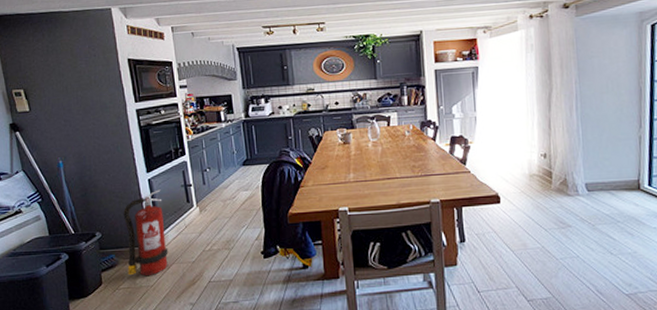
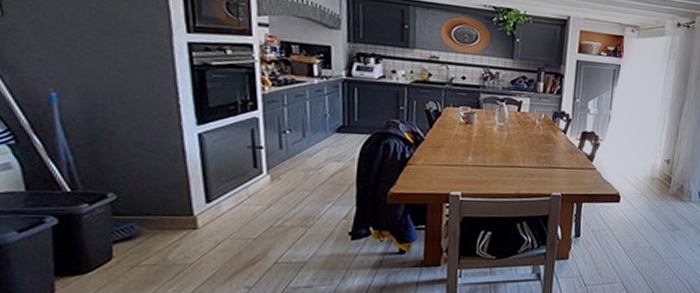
fire extinguisher: present [123,189,169,277] -> none [154,148,220,253]

